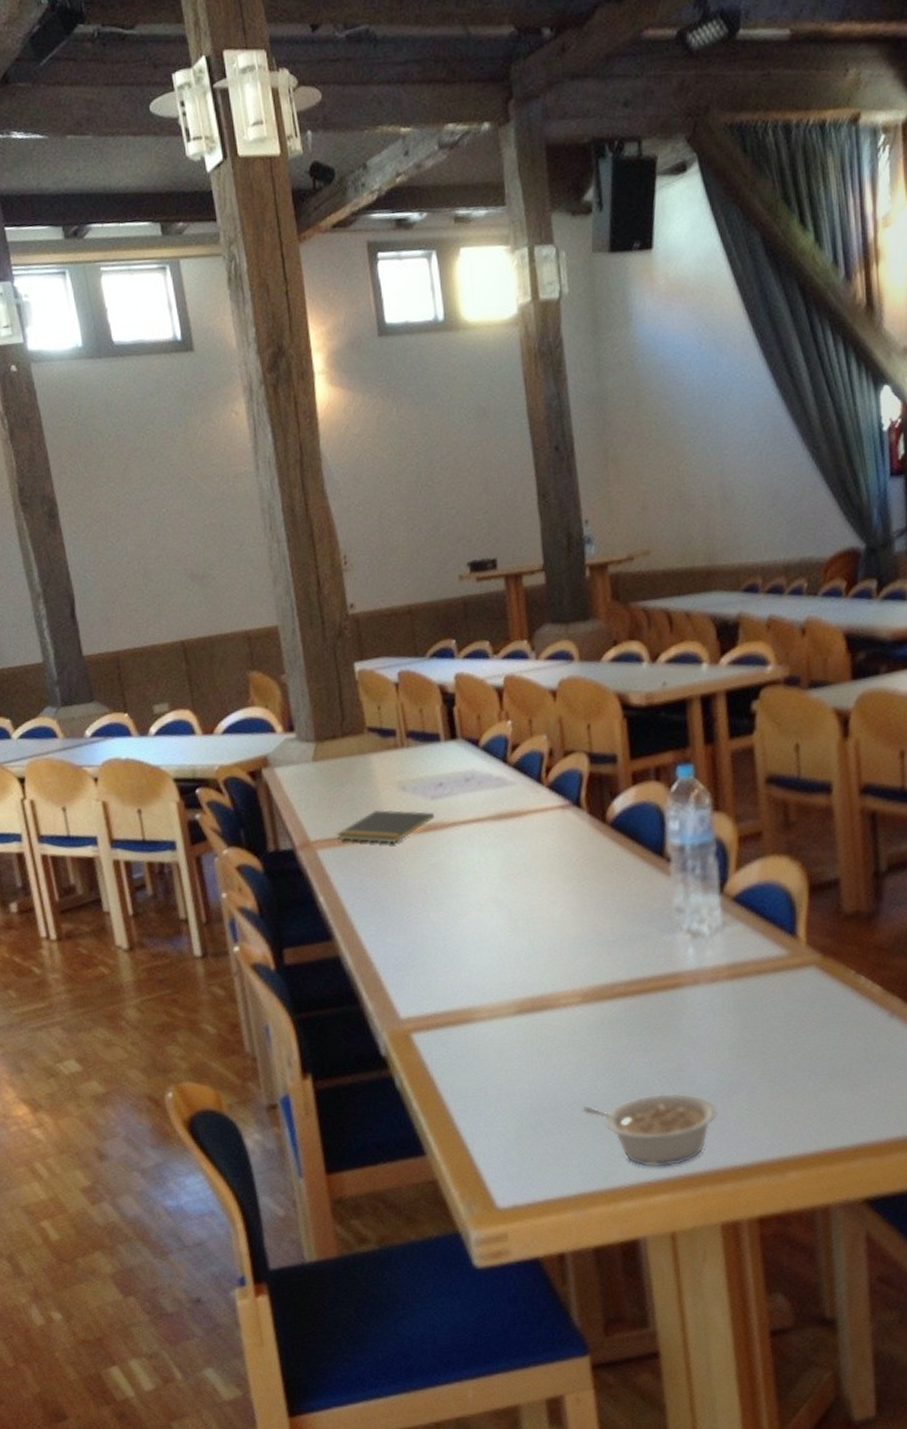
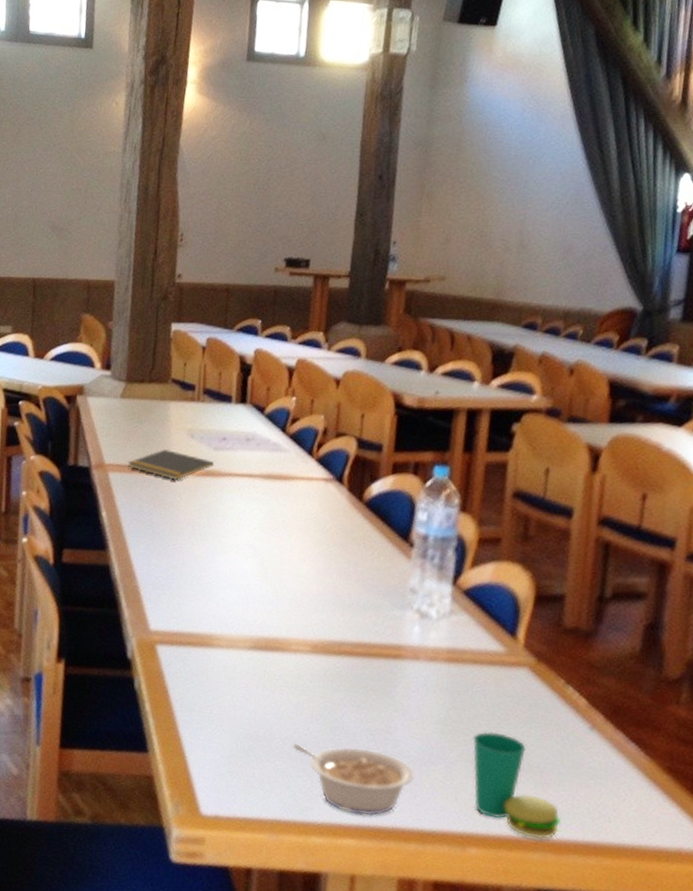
cup: none [770,1043,878,1146] -> present [472,731,562,840]

